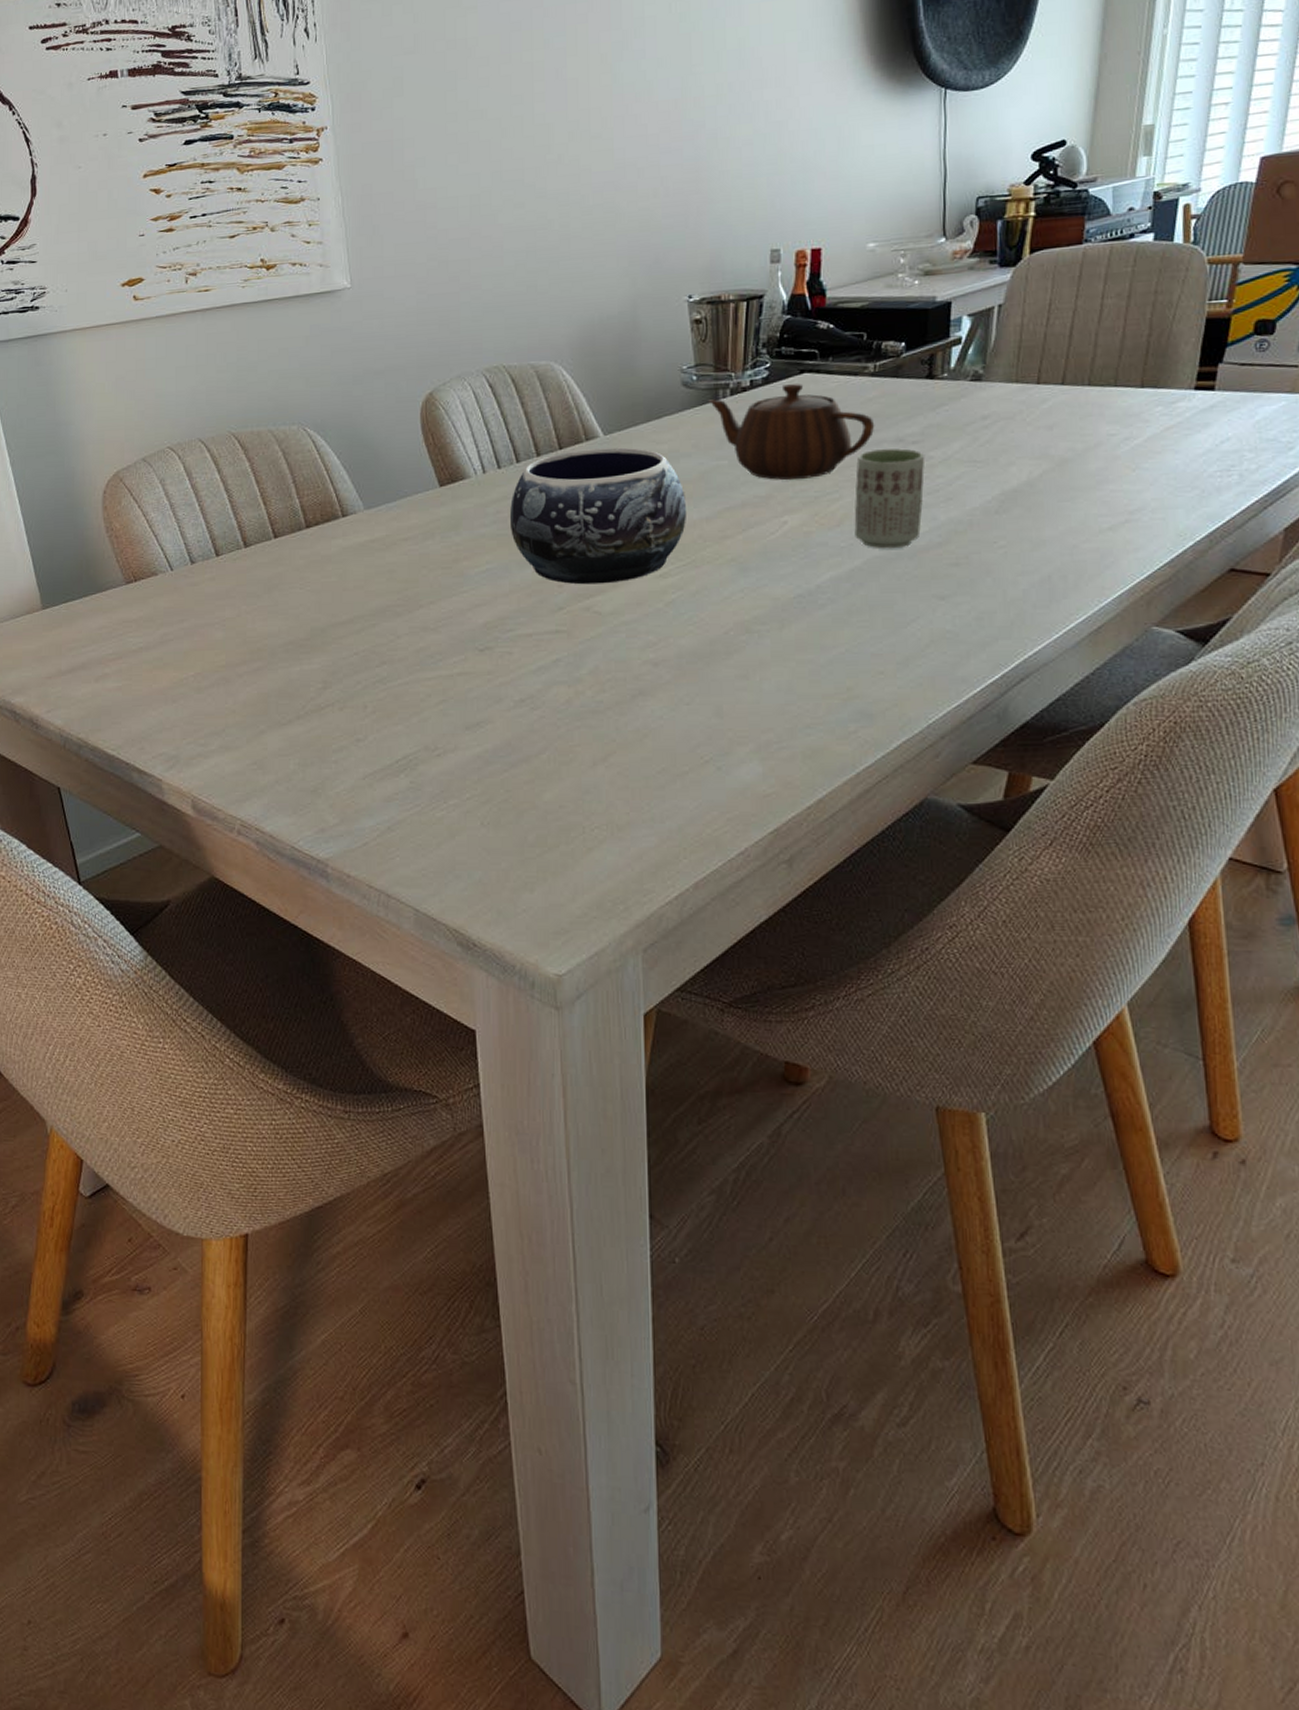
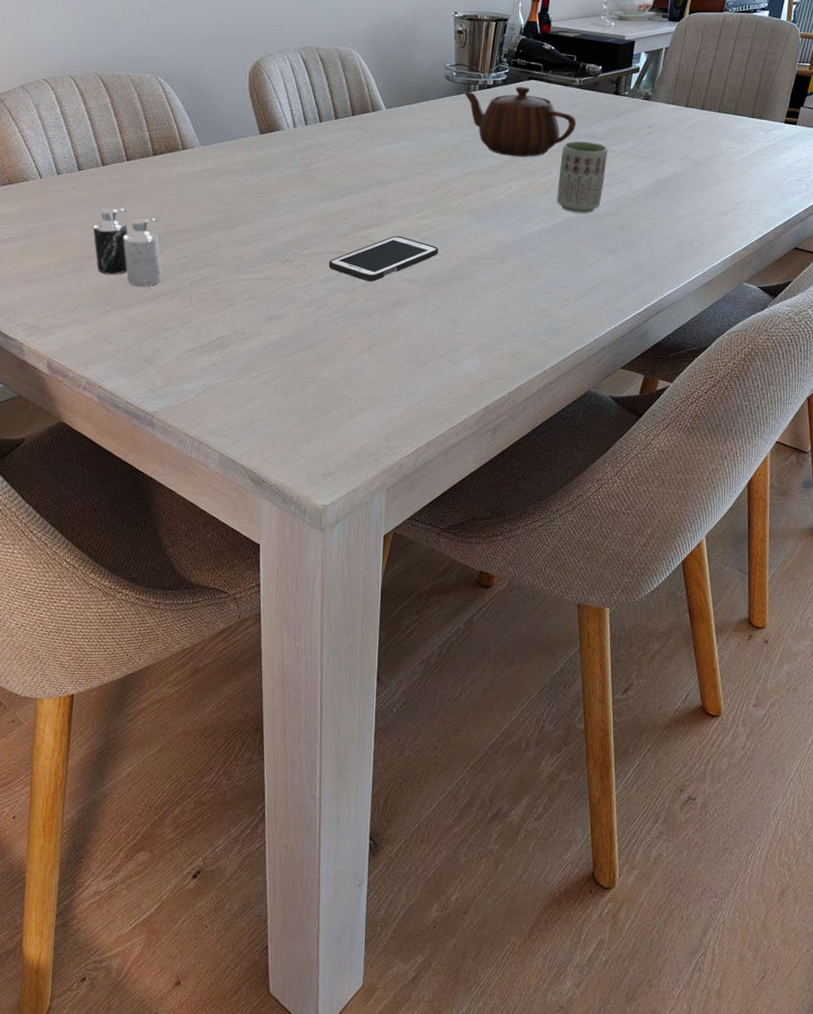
candle: none [237,598,327,696] -> present [92,208,162,286]
decorative bowl: present [509,447,686,585] -> none [311,118,441,220]
cell phone: none [541,603,691,667] -> present [328,236,438,281]

